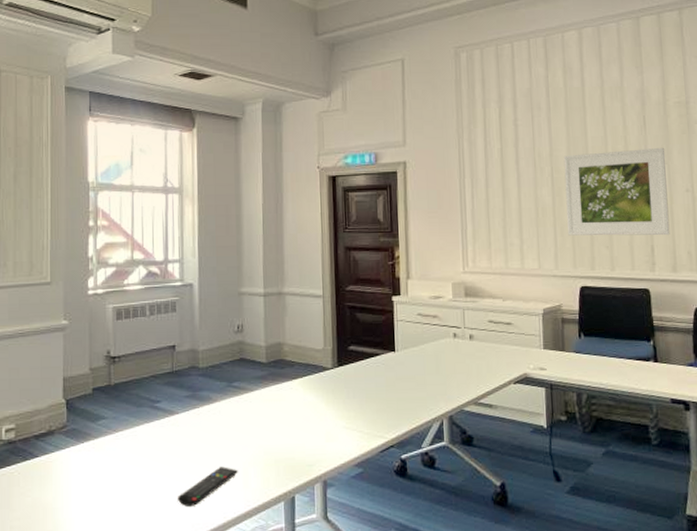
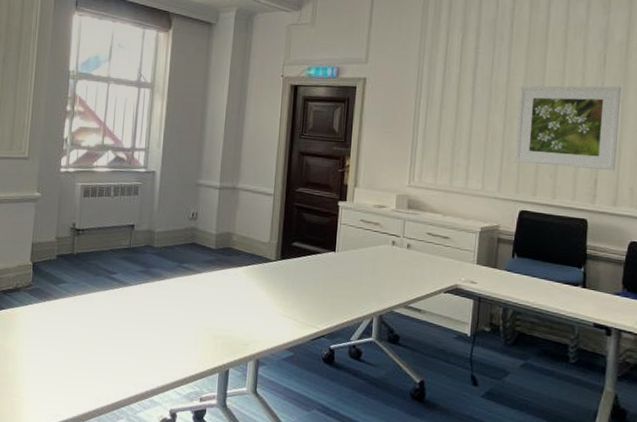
remote control: present [178,467,238,507] -> none [124,336,180,369]

